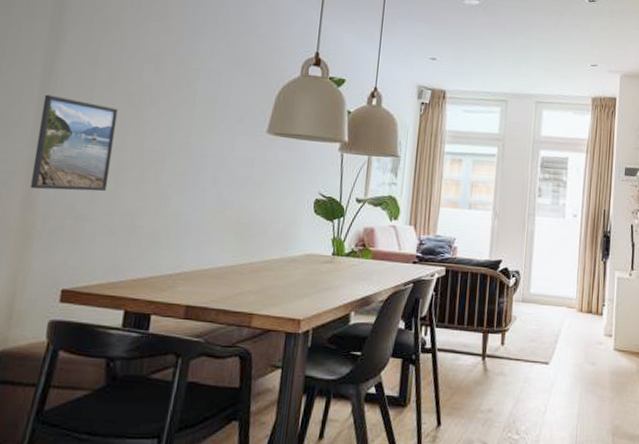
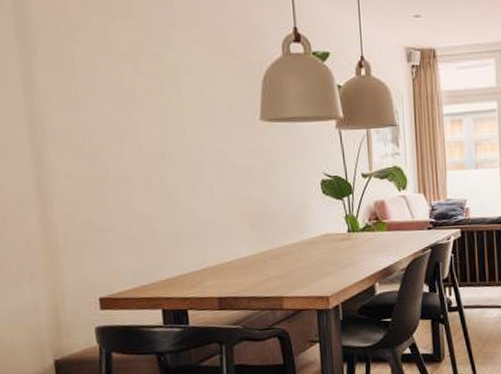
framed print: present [29,94,119,191] -> none [32,112,117,208]

